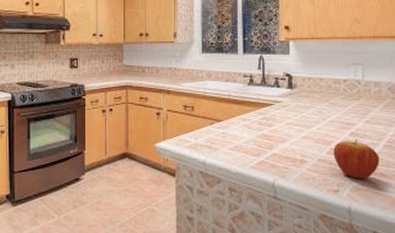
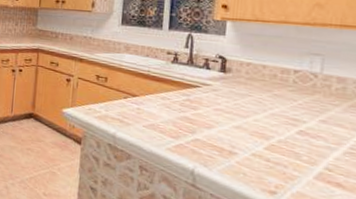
fruit: present [333,140,380,179] -> none [273,138,337,186]

